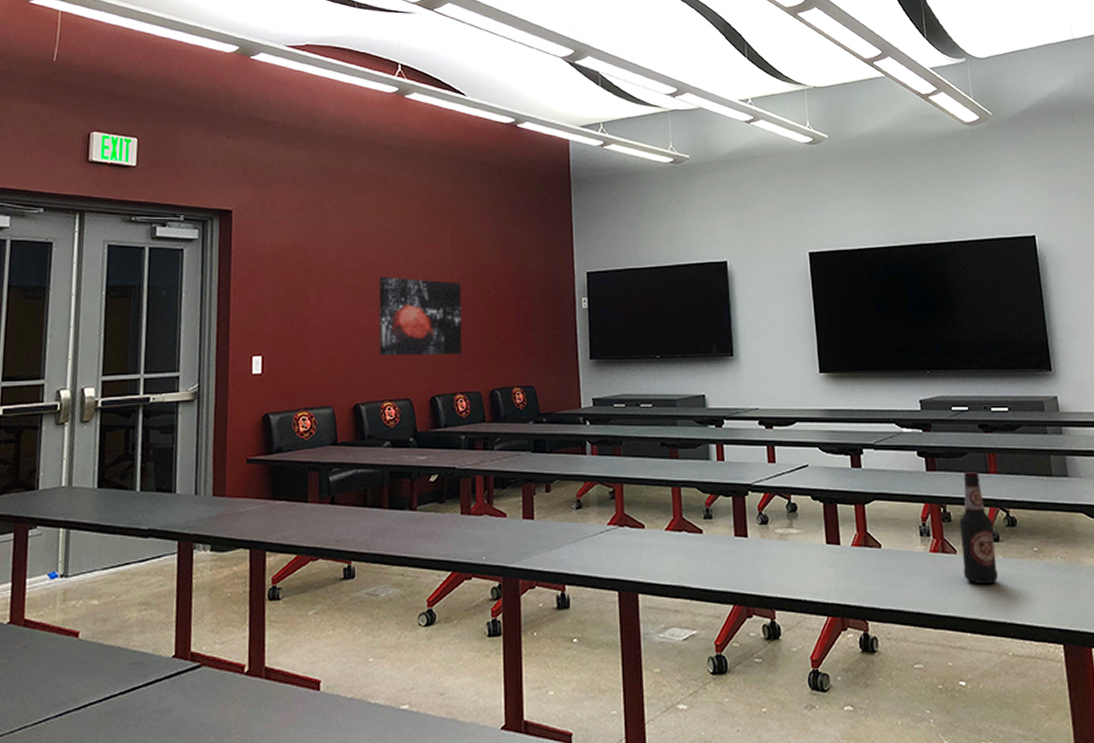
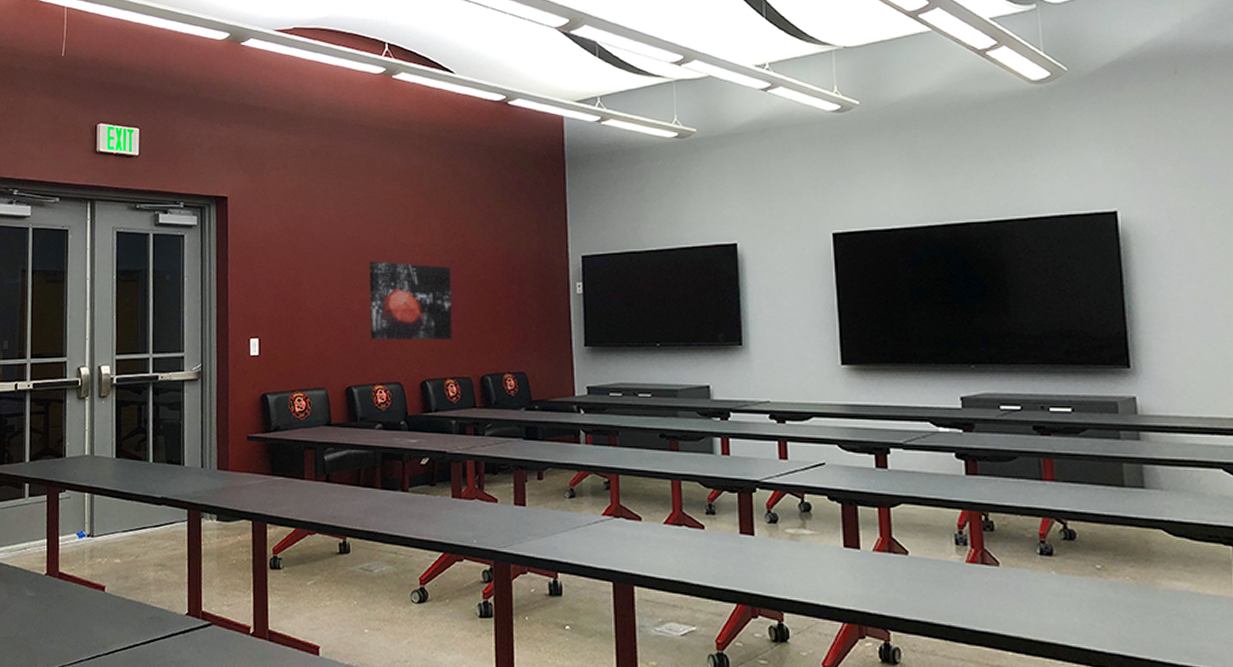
bottle: present [959,471,998,585] -> none [1004,476,1049,601]

